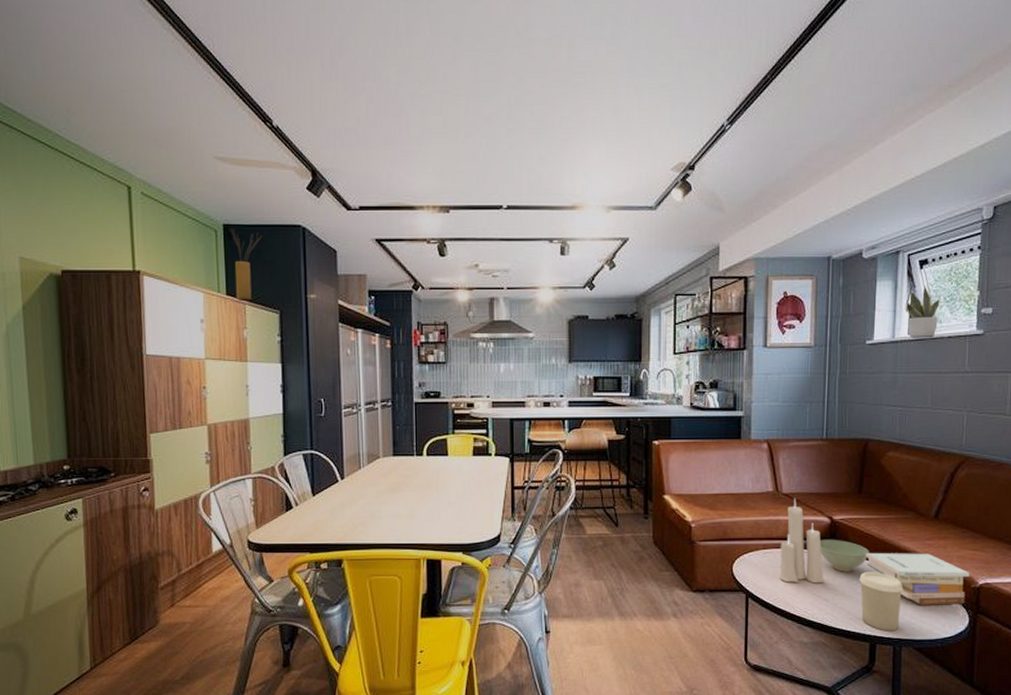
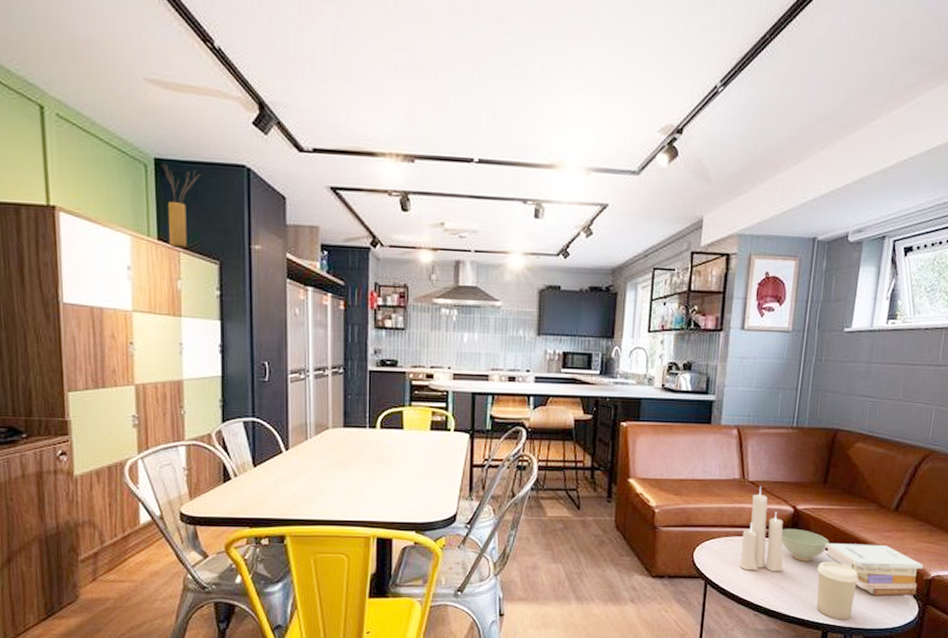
potted plant: present [906,286,940,338] -> none [886,274,921,329]

